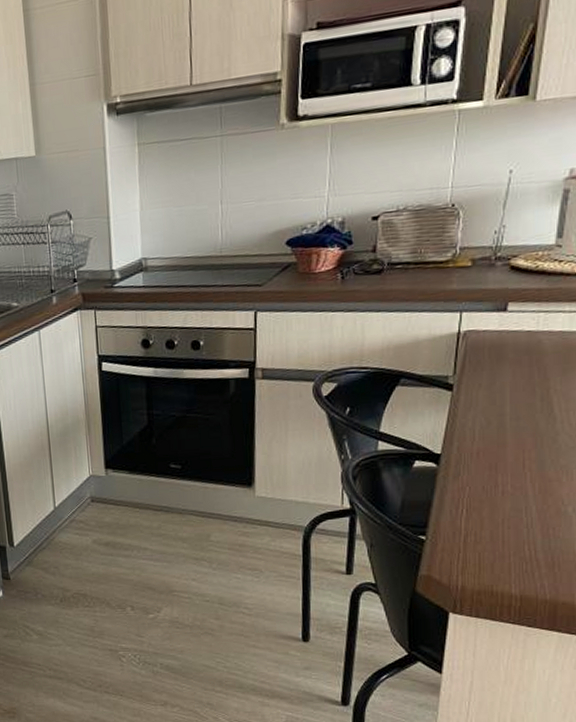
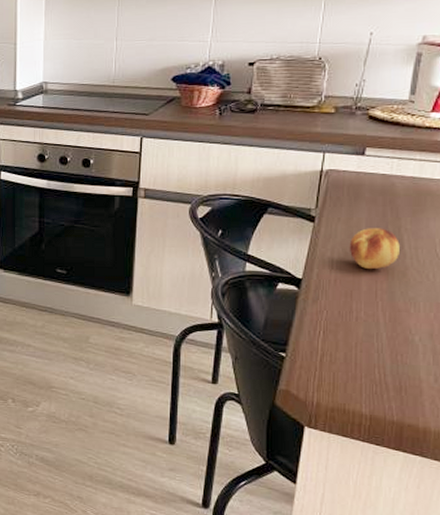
fruit: none [492,391,549,439] -> present [349,228,400,270]

